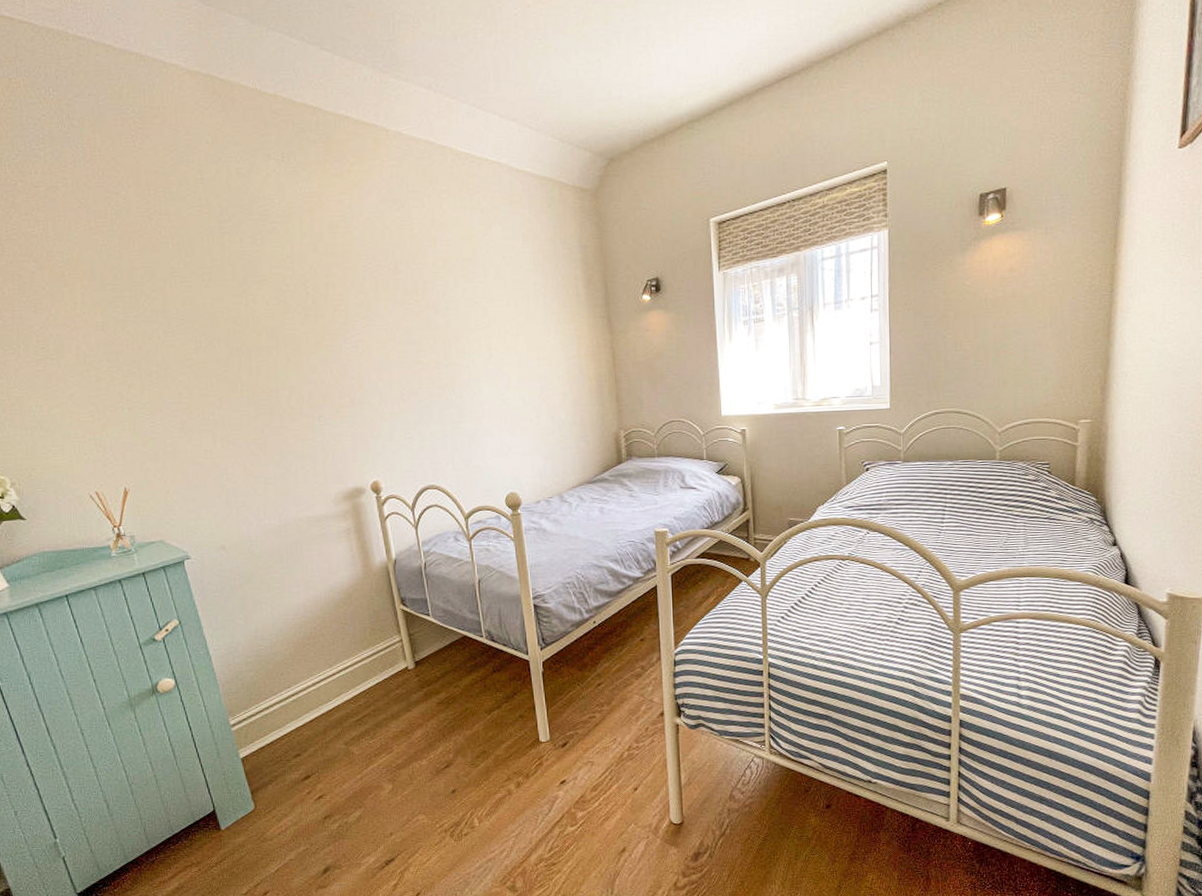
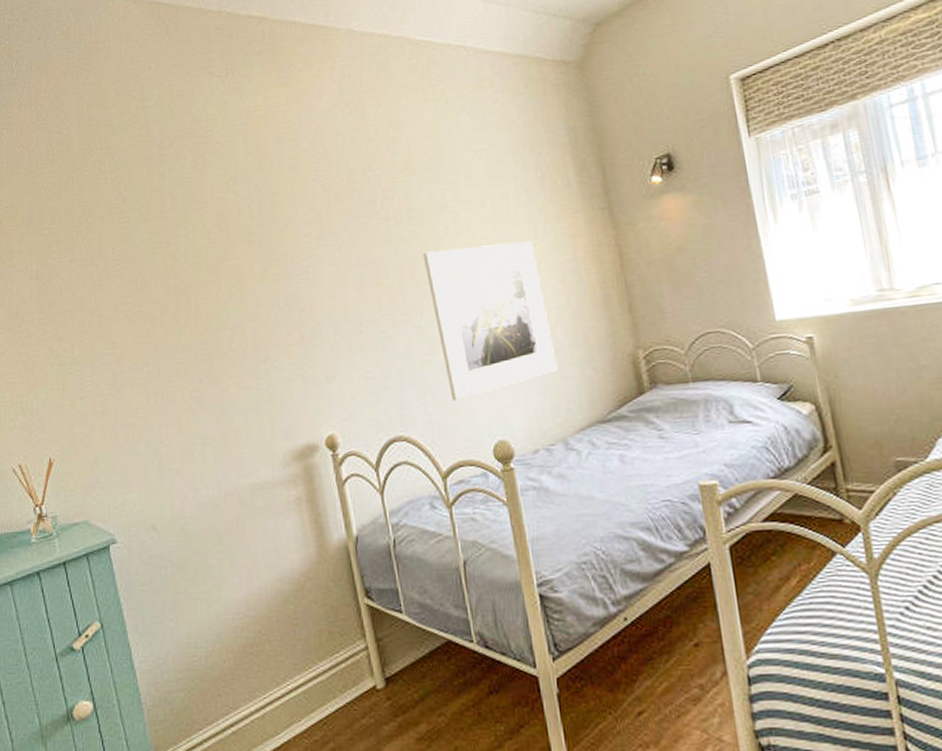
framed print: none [456,337,559,461] -> present [423,241,558,401]

